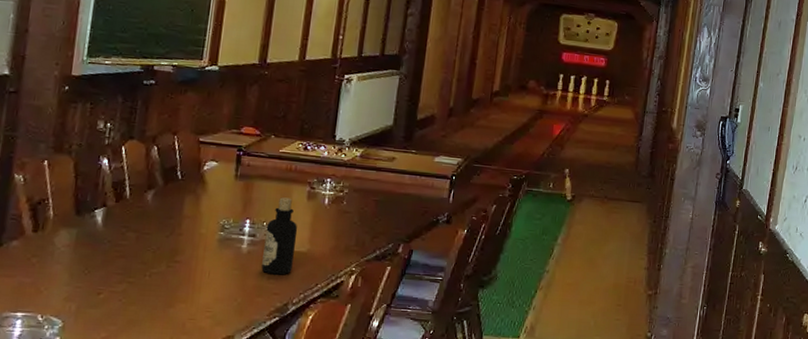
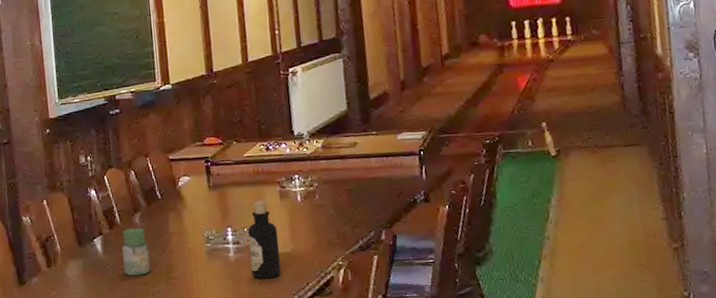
jar: none [122,204,157,255] -> present [121,227,151,276]

